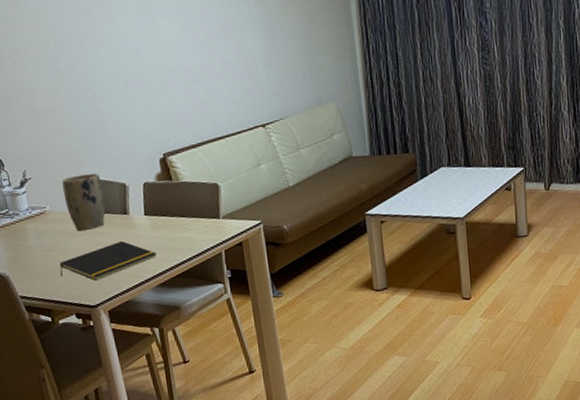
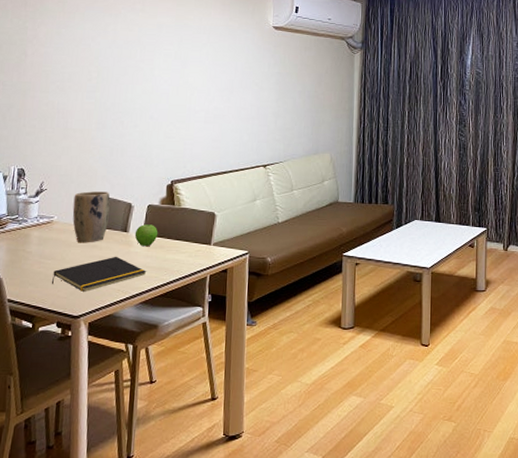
fruit: none [135,203,161,227] -> present [134,224,158,246]

